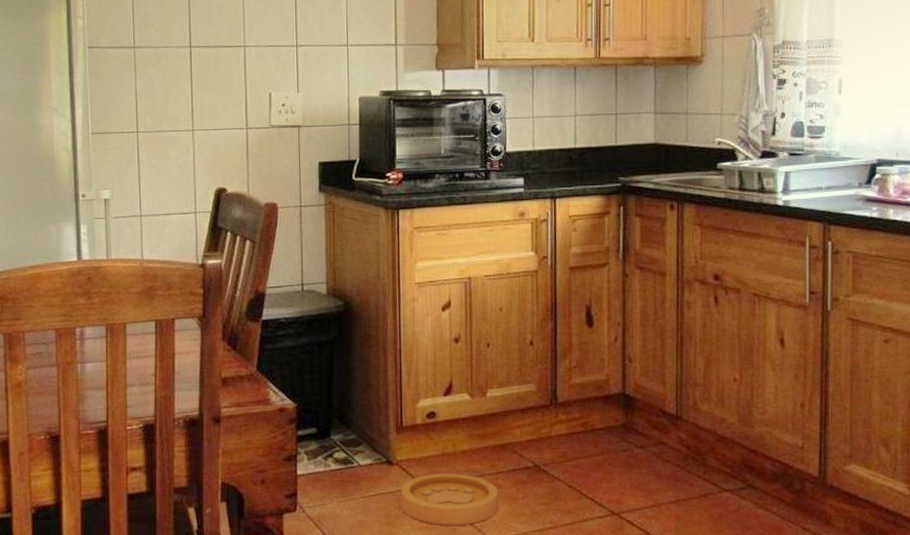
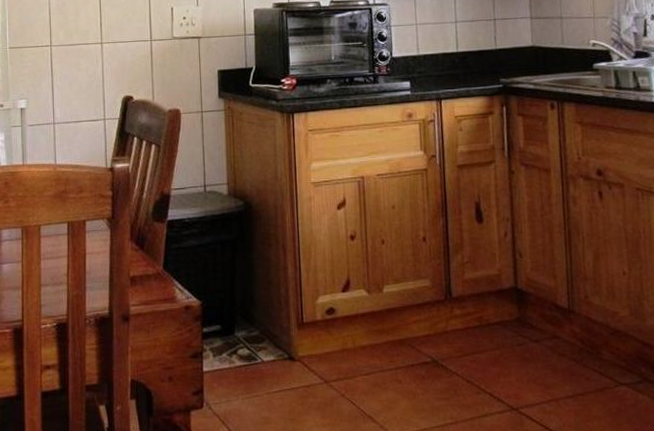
pet bowl: present [400,473,499,526] -> none [303,369,400,422]

